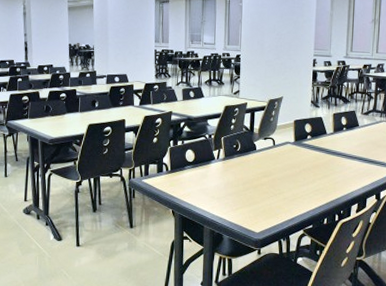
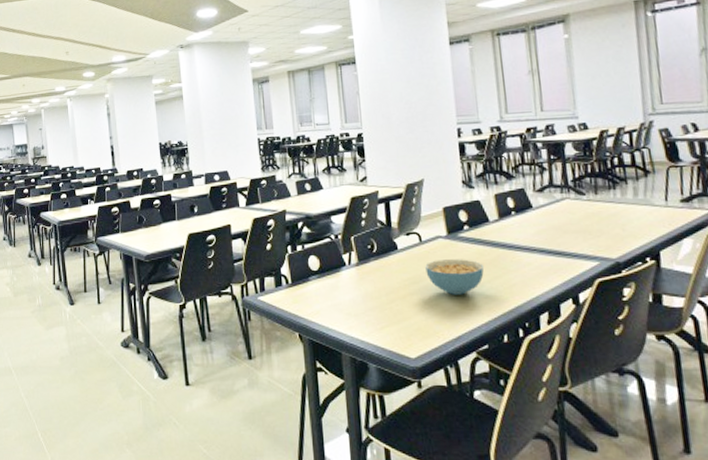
cereal bowl: none [275,160,317,188] -> present [425,259,484,295]

